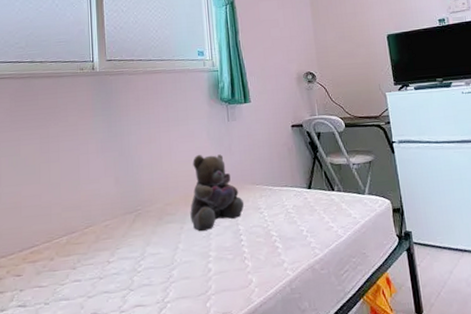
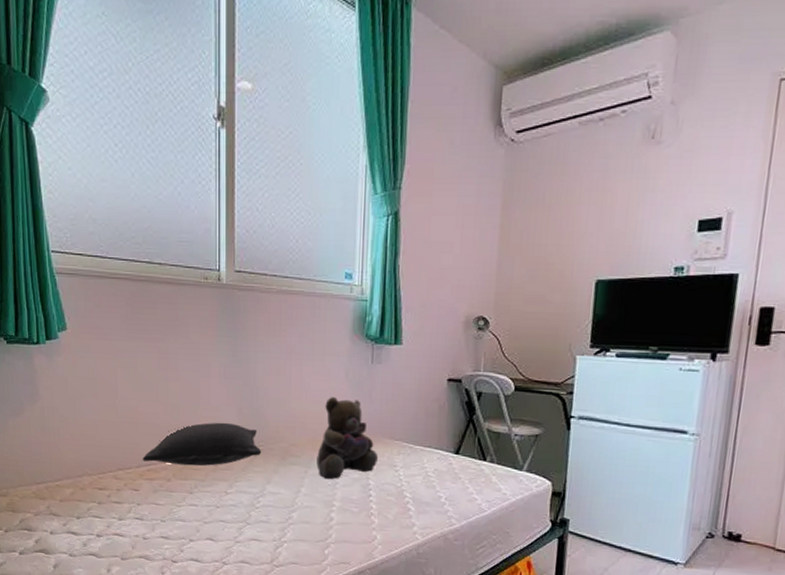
pillow: none [25,193,140,244] -> present [142,422,262,466]

